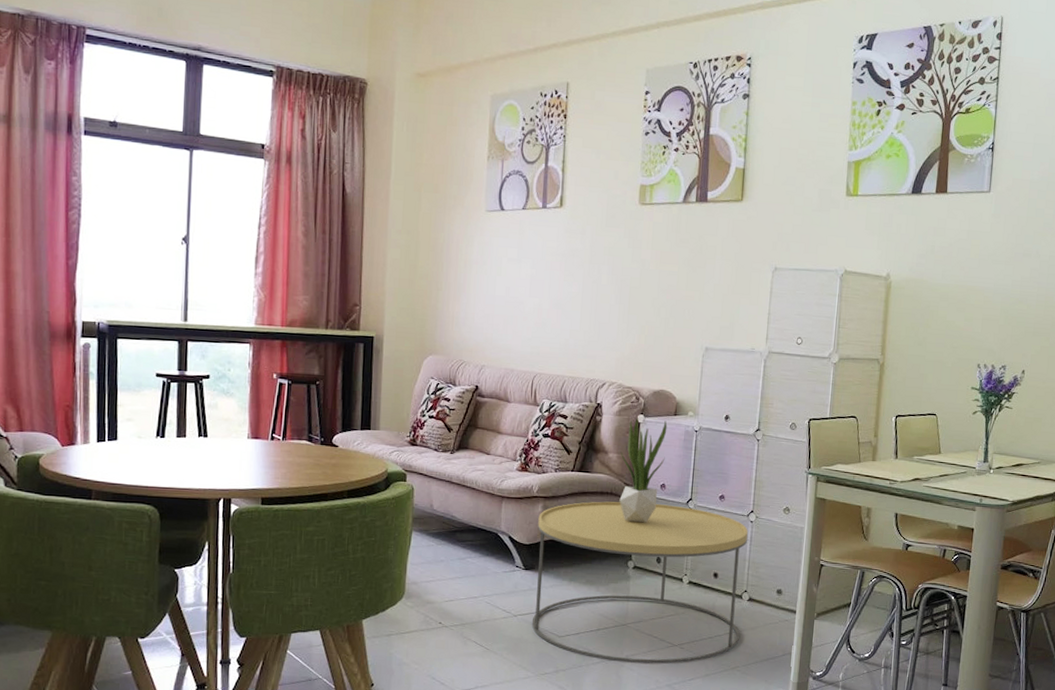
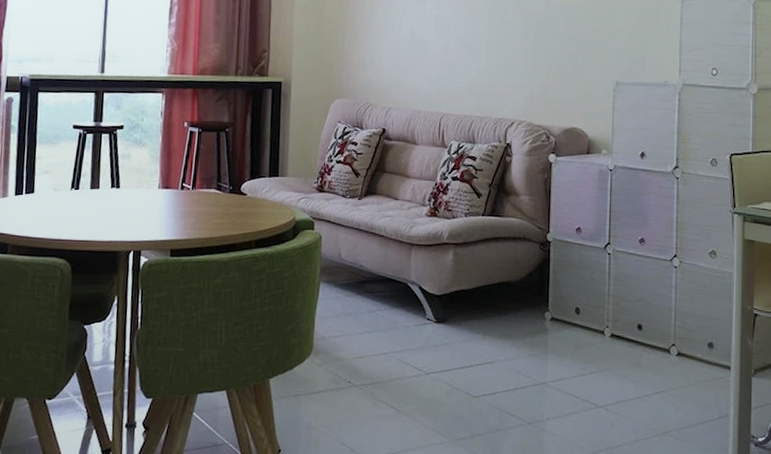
coffee table: present [531,501,748,664] -> none [445,247,672,428]
potted plant: present [619,417,668,523] -> none [532,157,580,270]

